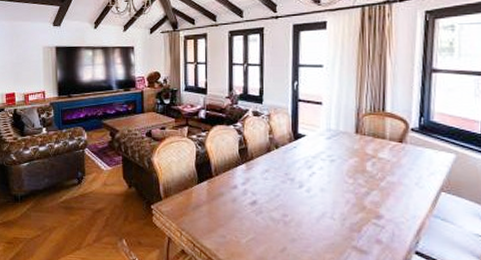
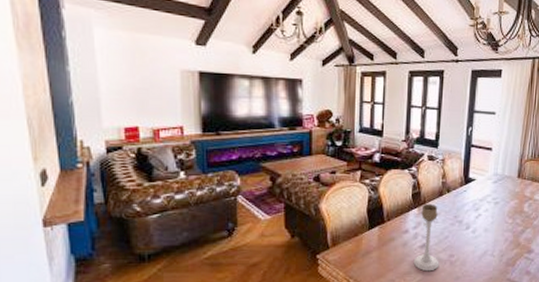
candle holder: none [244,159,272,230] -> present [413,203,439,272]

